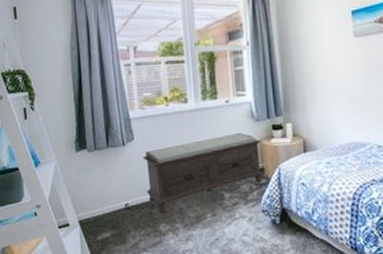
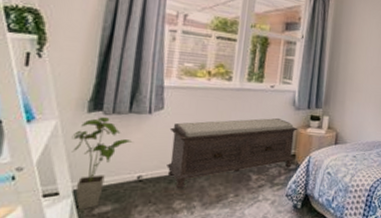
house plant: none [68,154,115,237] -> present [71,117,133,210]

